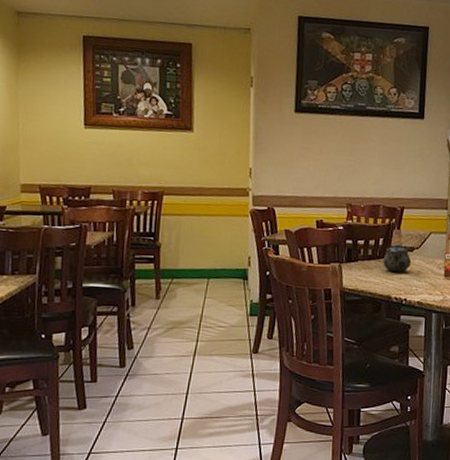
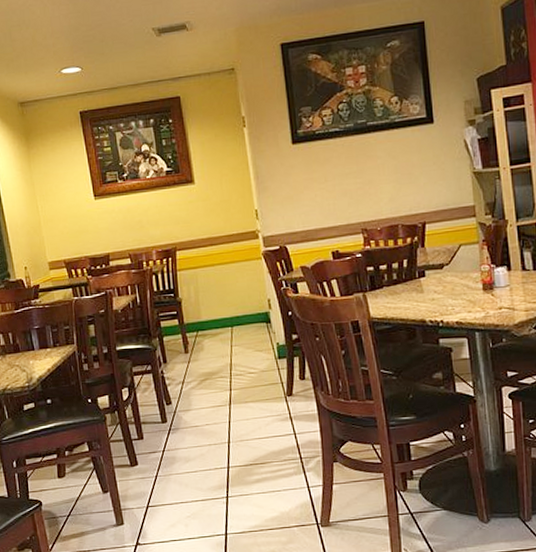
teapot: present [383,243,411,273] -> none [410,262,442,294]

